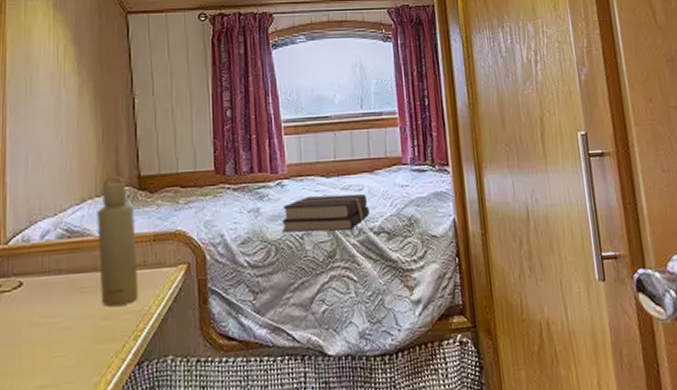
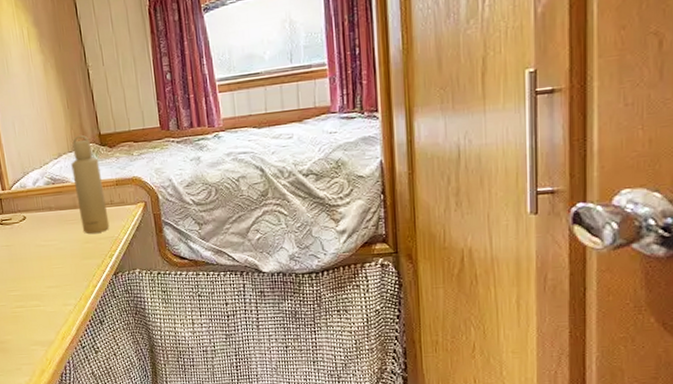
book: present [280,193,370,233] -> none [218,141,300,177]

